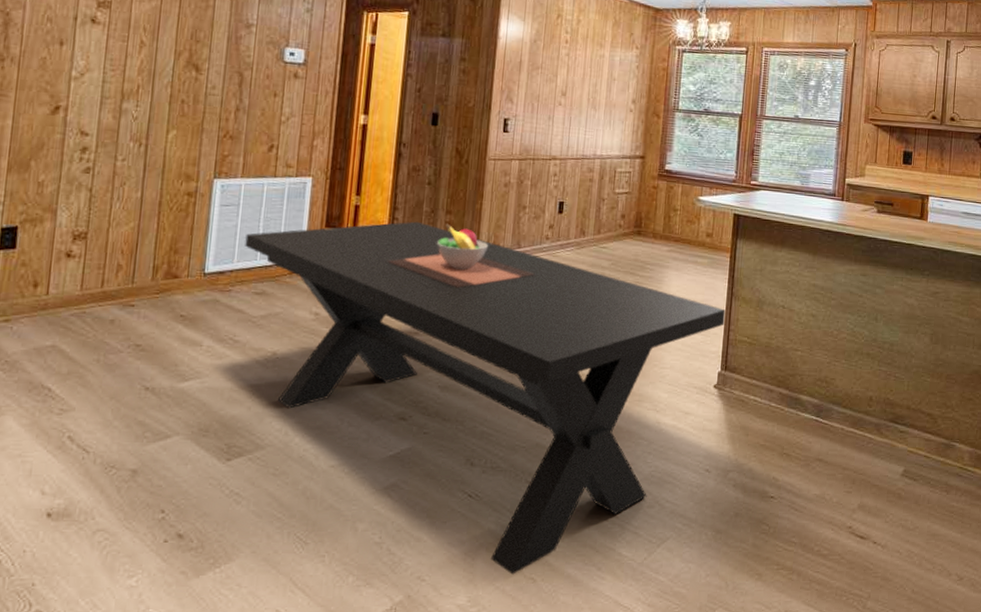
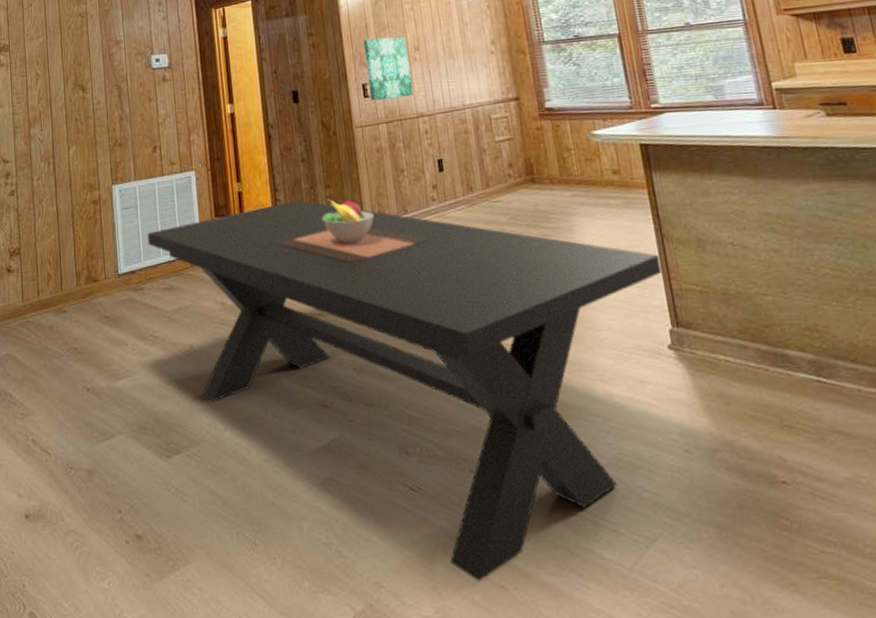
wall art: none [509,75,556,139] -> present [364,36,414,101]

